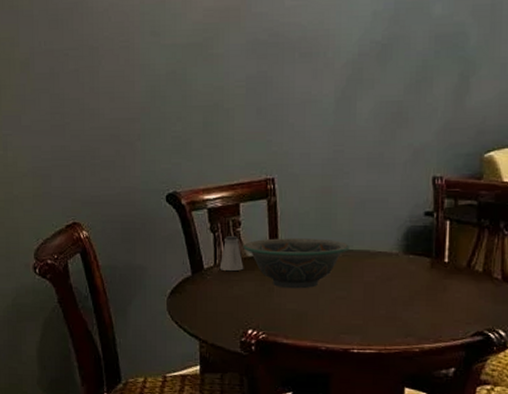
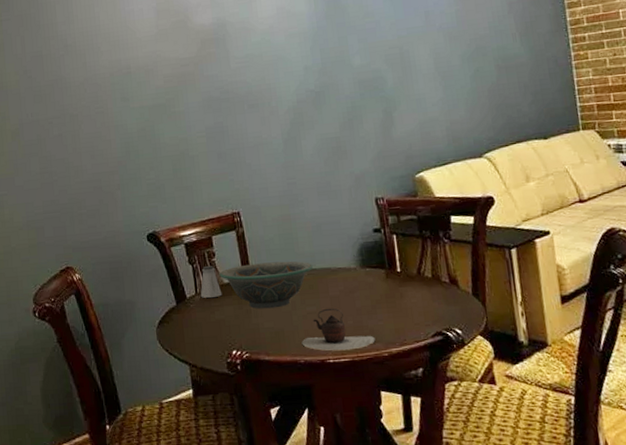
teapot: none [325,294,408,342] -> present [301,308,375,351]

